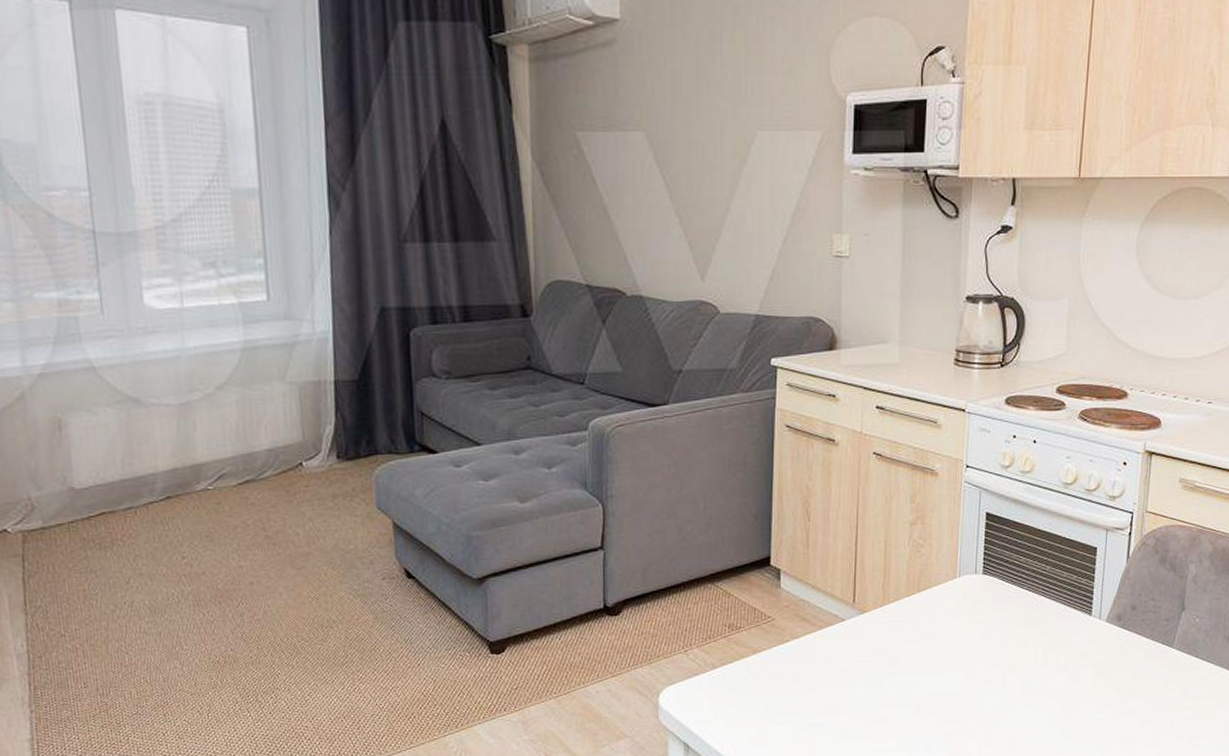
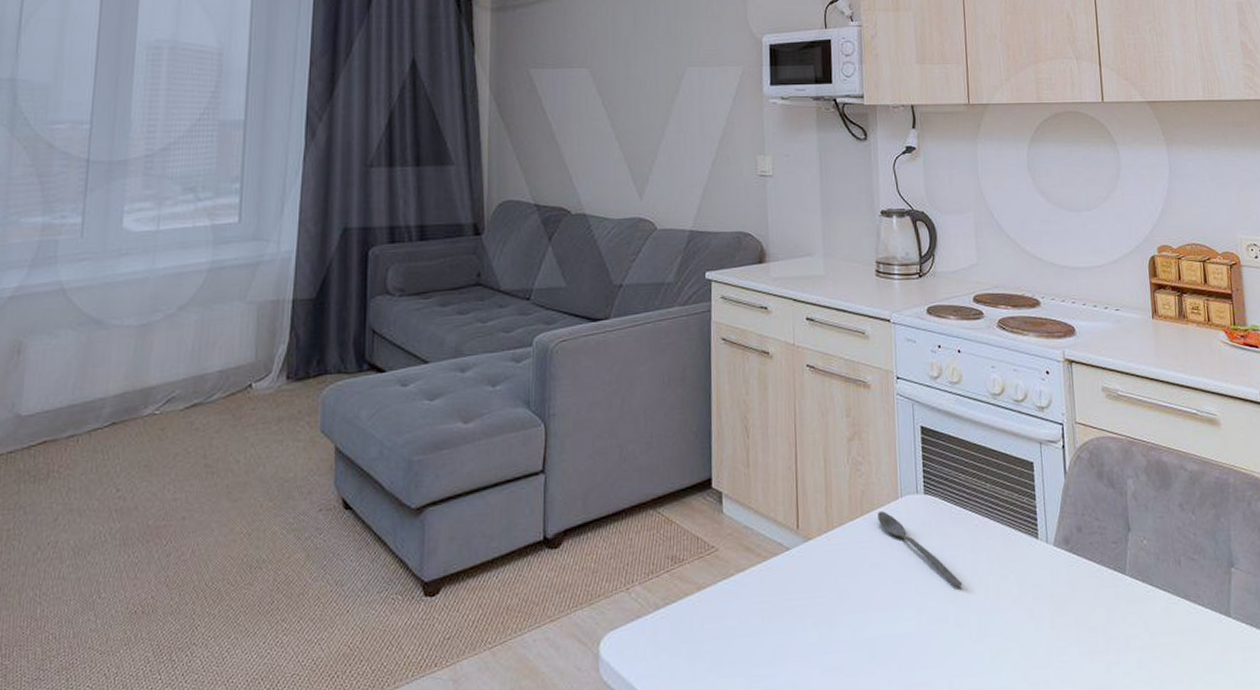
spoon: none [934,589,1012,655] -> present [878,511,963,587]

